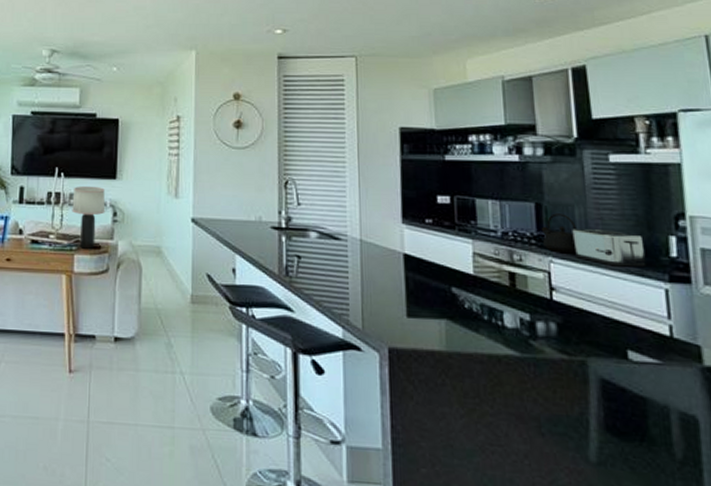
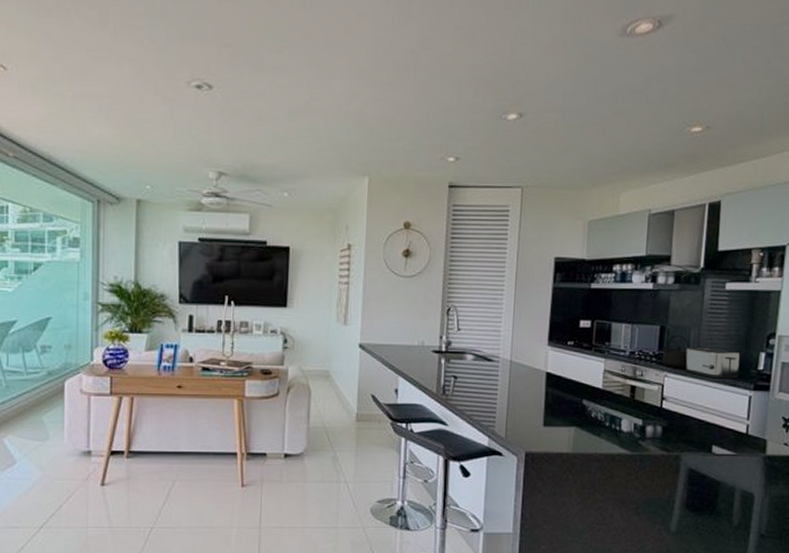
table lamp: present [72,186,106,250] -> none [243,315,276,376]

